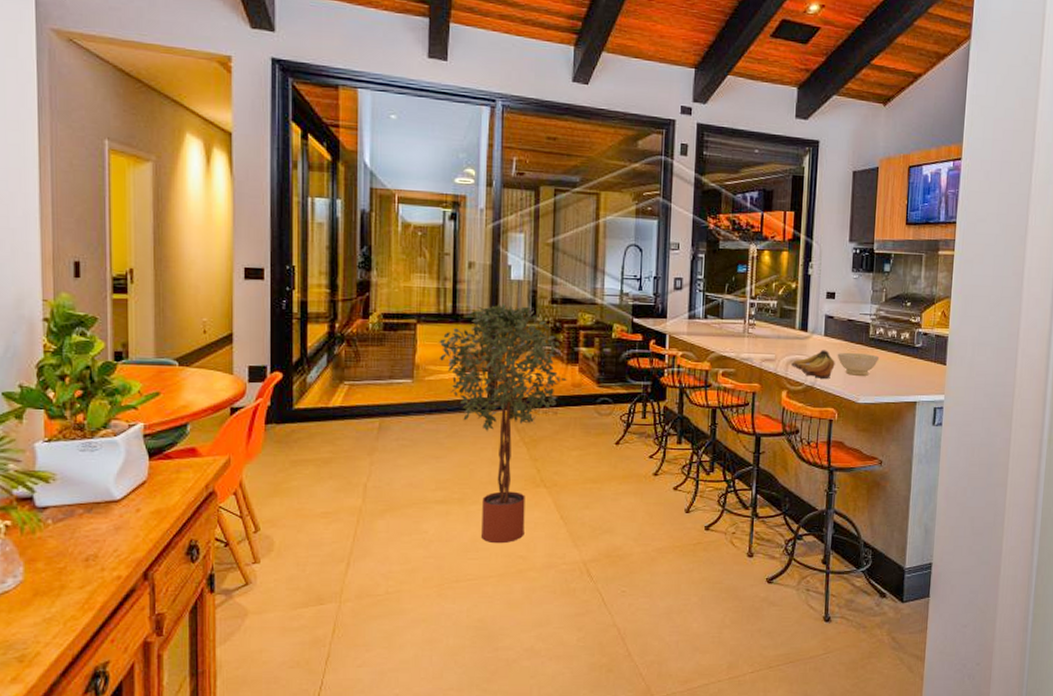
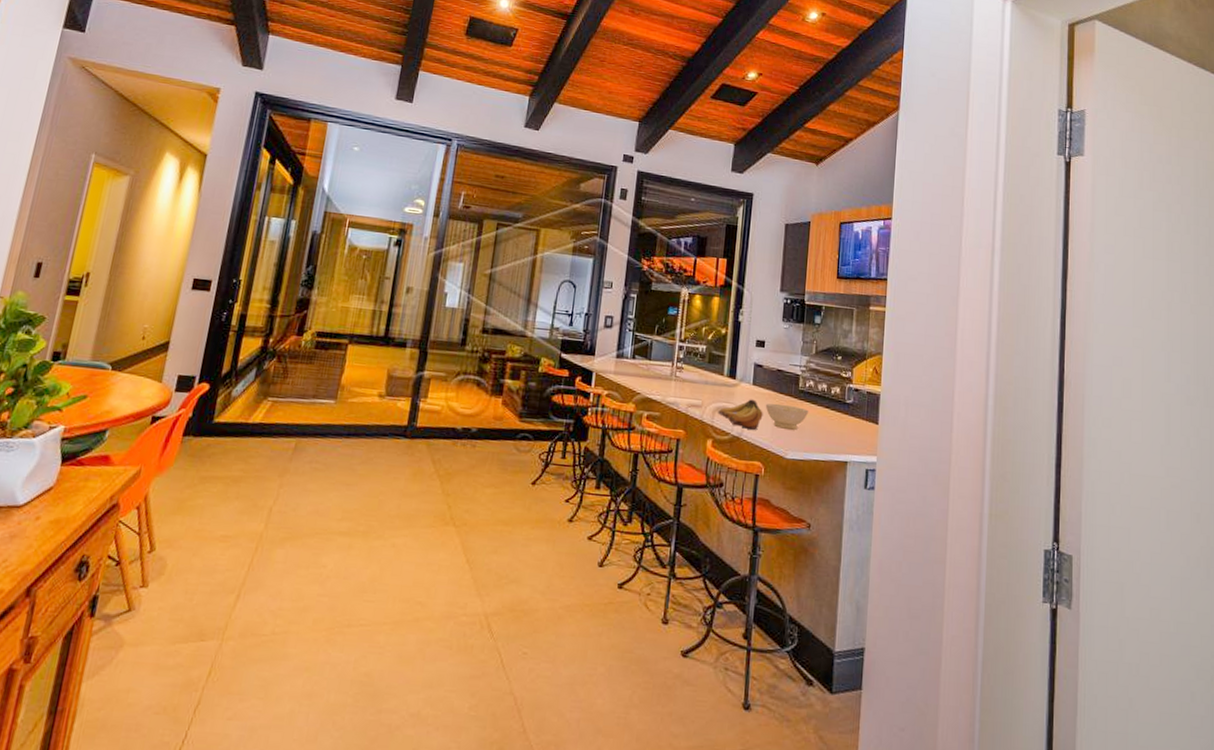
potted tree: present [439,302,567,543] -> none [365,329,489,586]

